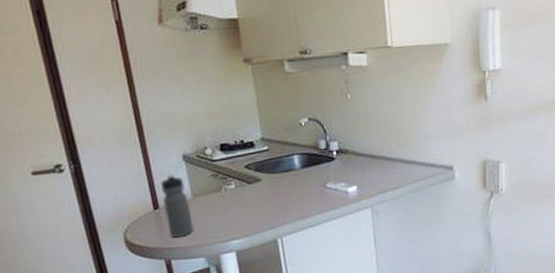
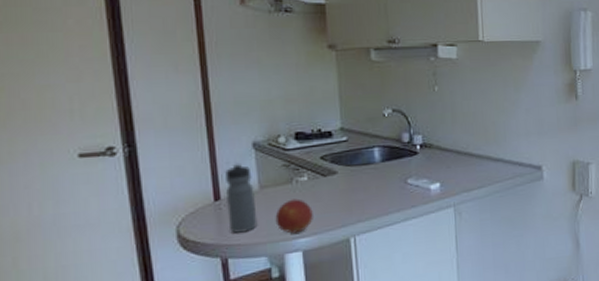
fruit: none [208,205,243,237] -> present [275,198,313,235]

